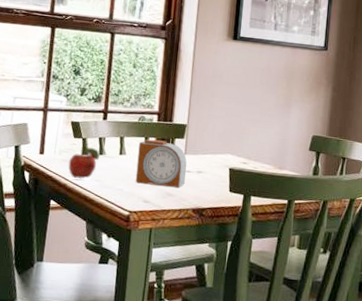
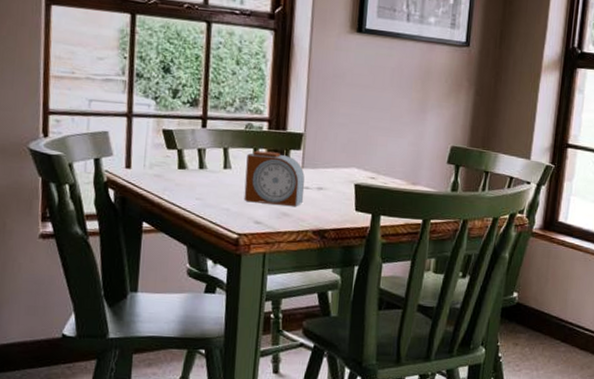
fruit: present [68,146,100,180] -> none [161,159,199,198]

